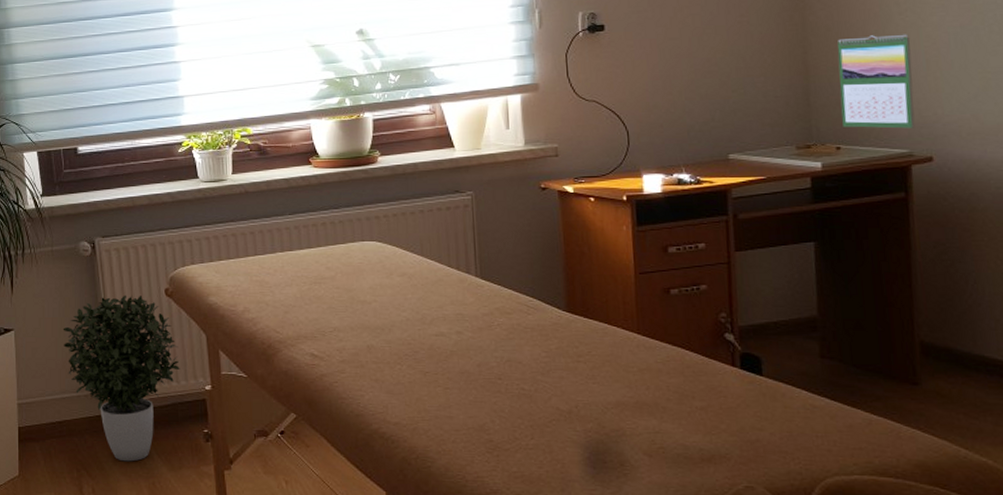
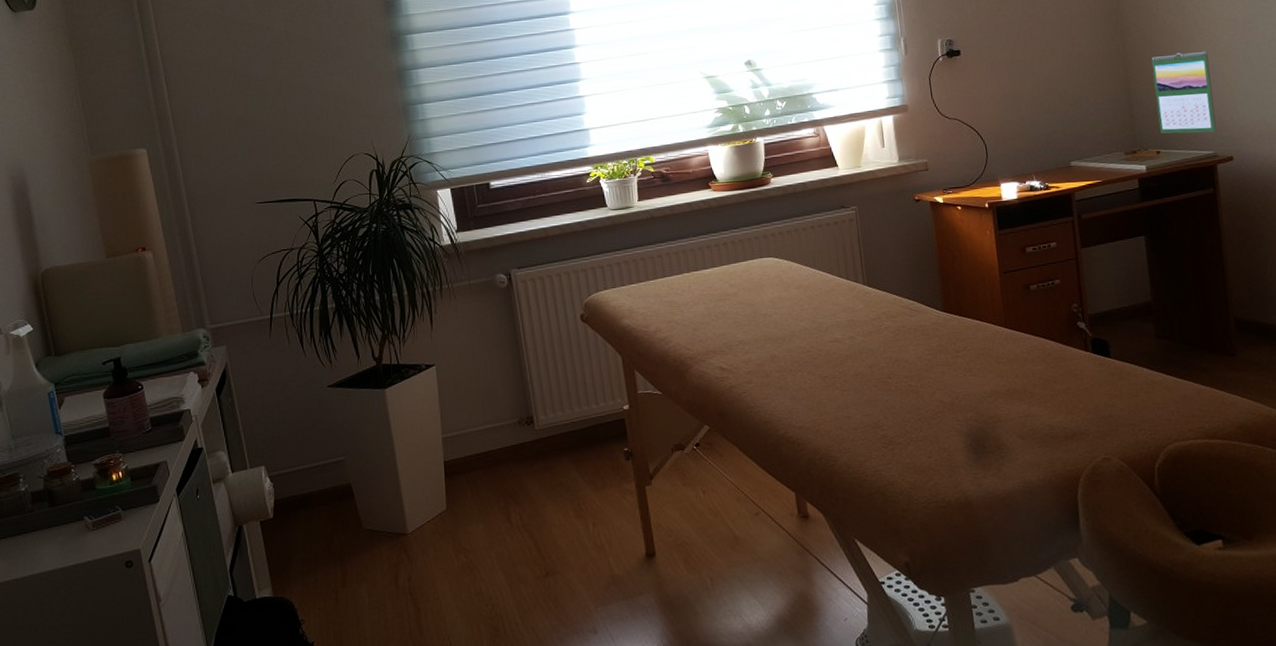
potted plant: present [62,295,180,462] -> none [483,323,599,486]

